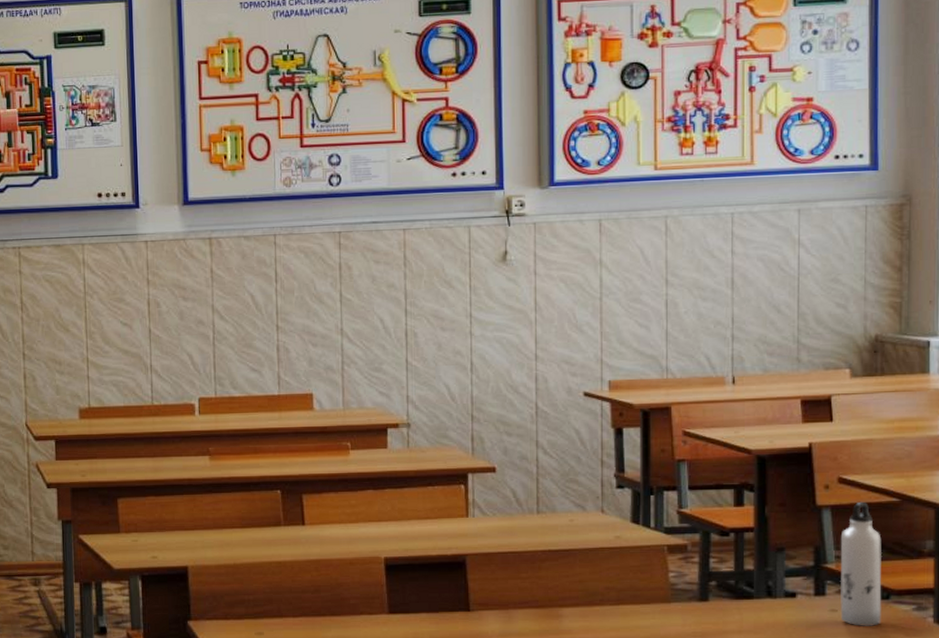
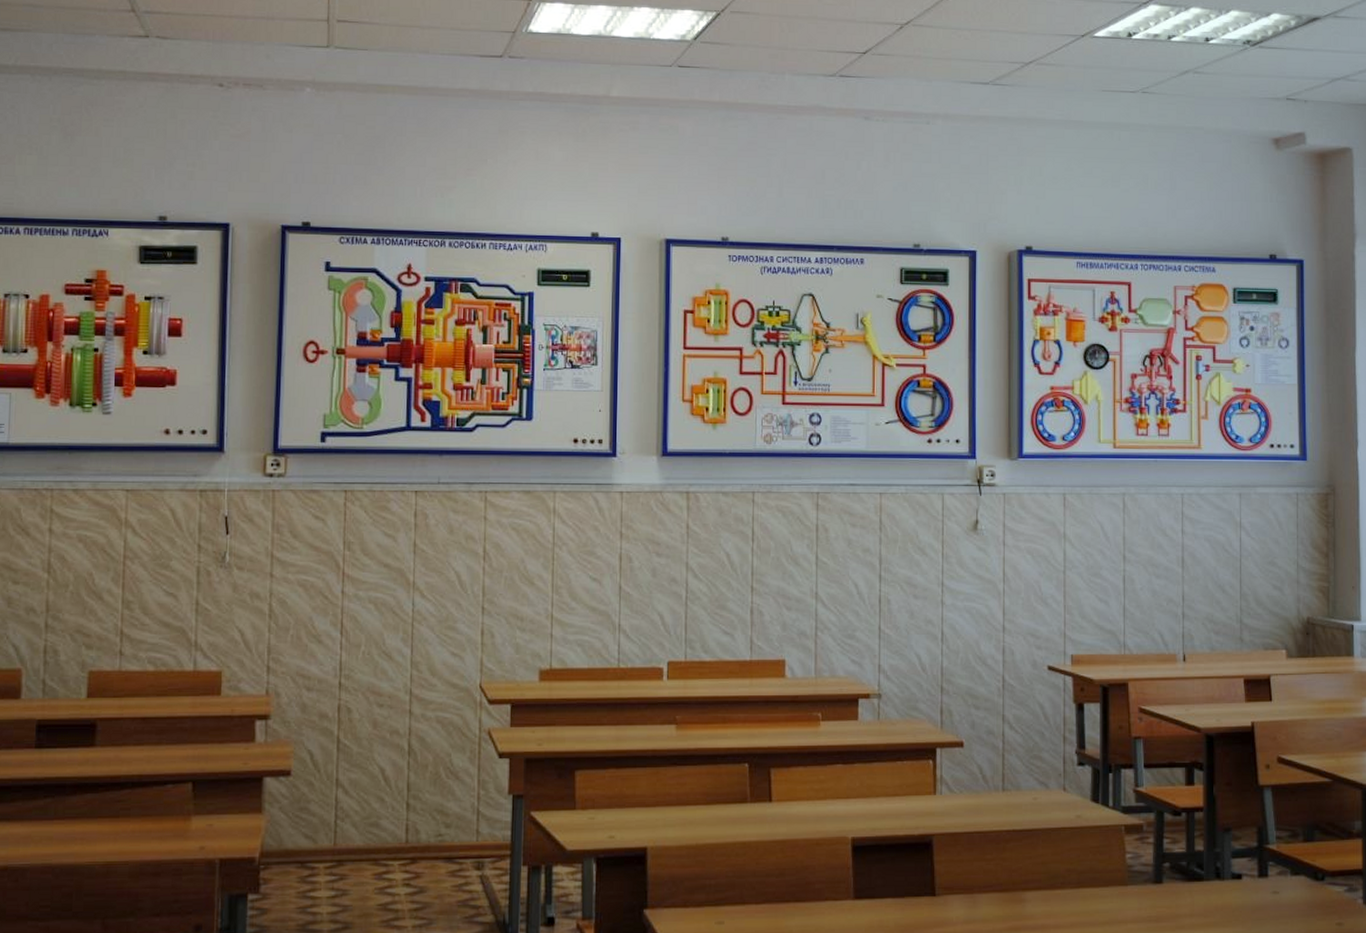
water bottle: present [840,501,882,626] -> none [1280,781,1318,909]

